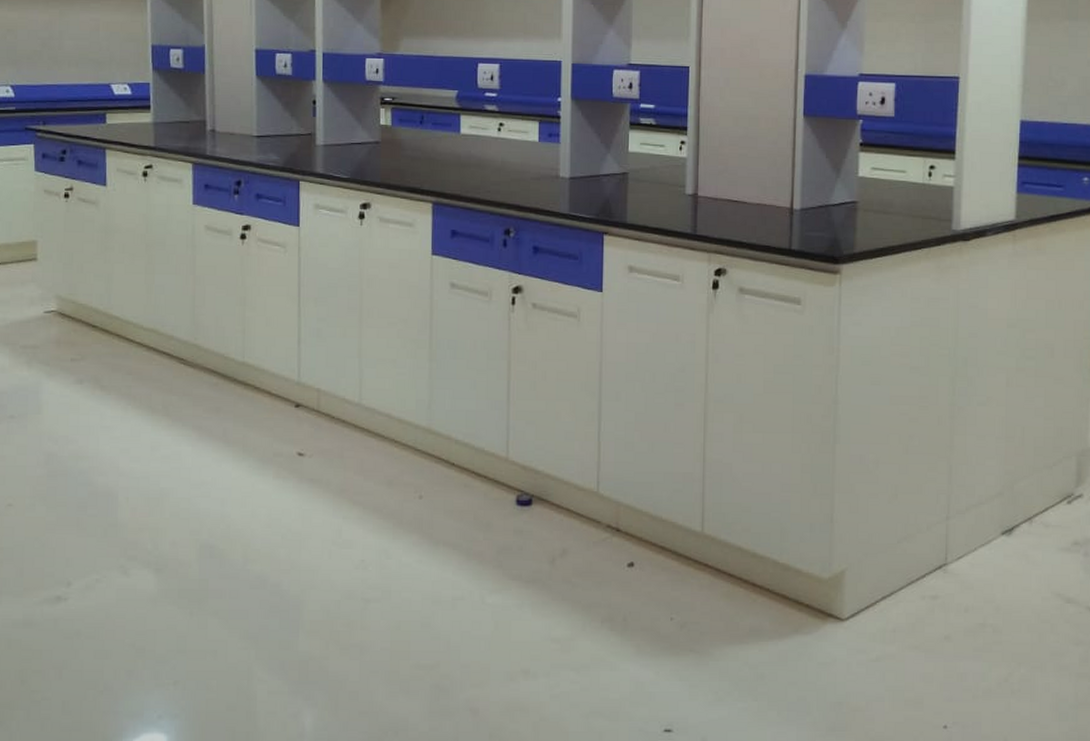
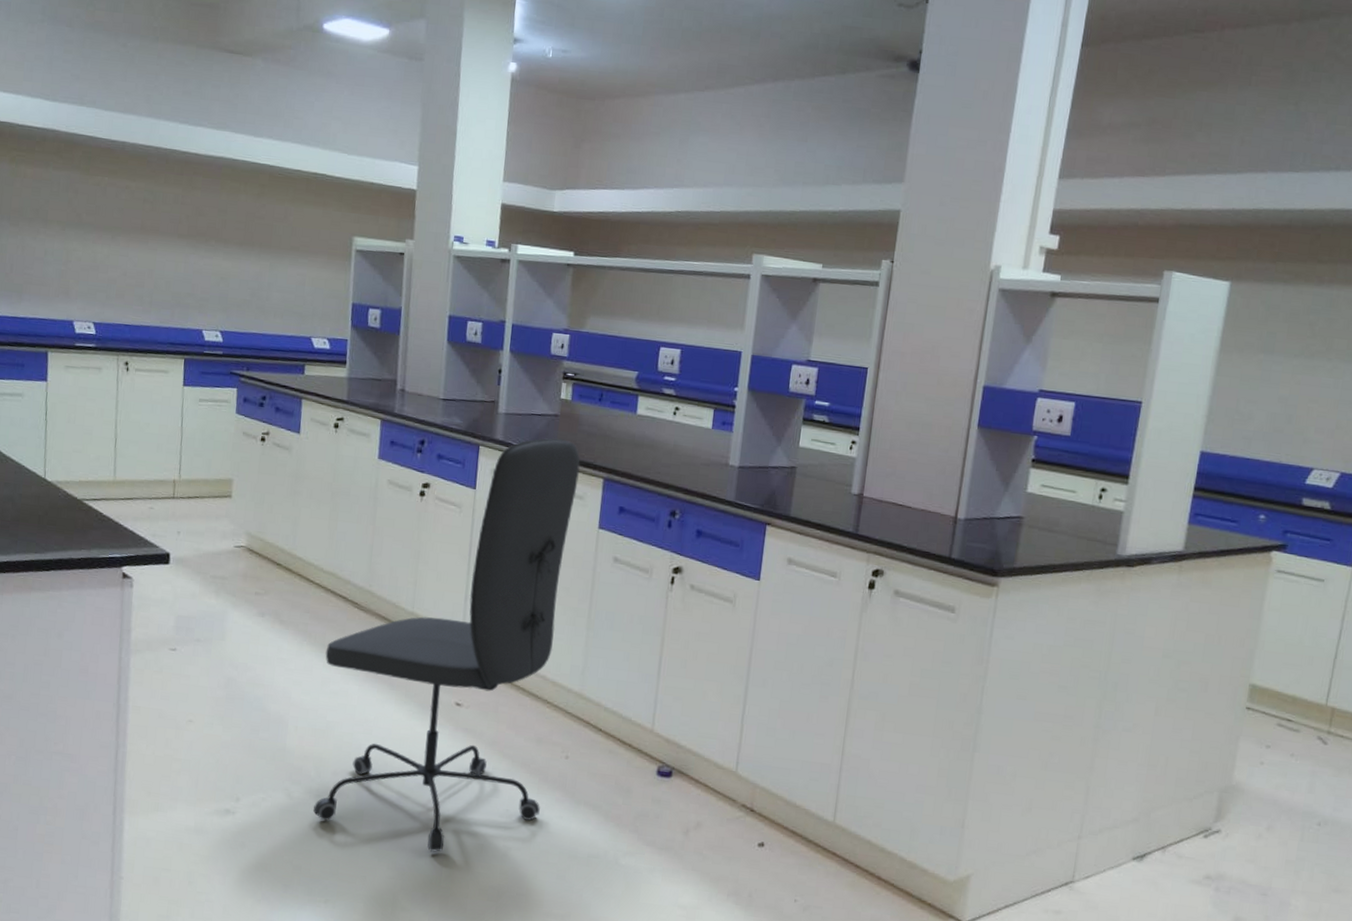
office chair: none [153,166,408,615] -> present [313,438,580,852]

